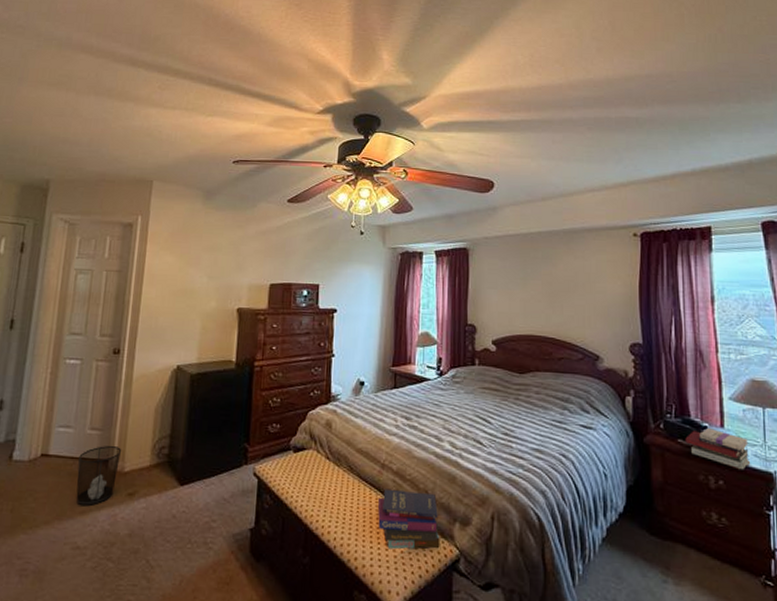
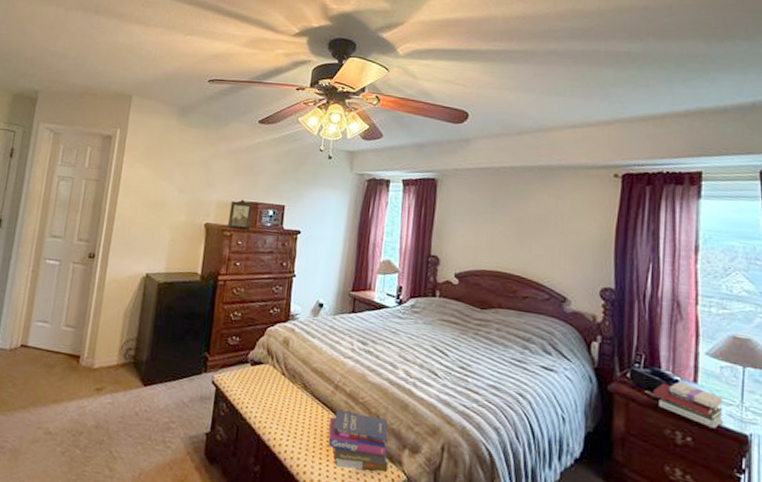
waste bin: present [76,446,122,507] -> none [50,342,93,397]
photo frame: none [261,281,286,312] -> present [228,199,253,230]

